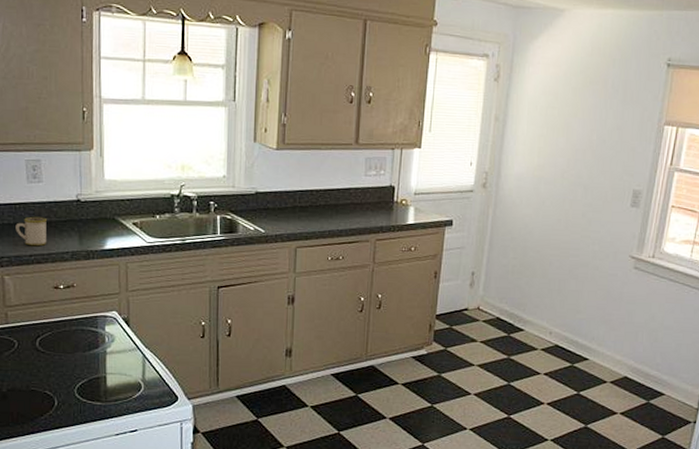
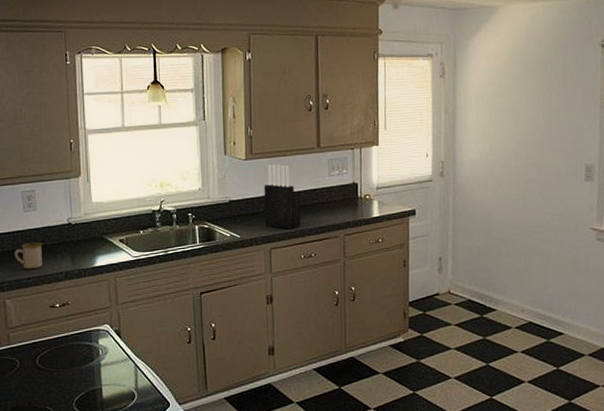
knife block: none [291,157,333,229] -> present [264,164,301,230]

